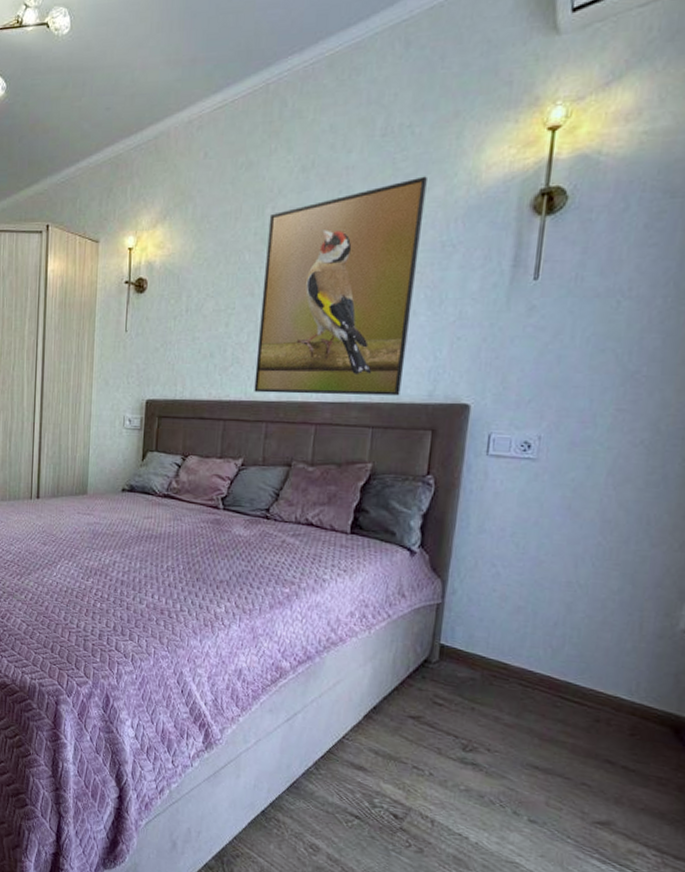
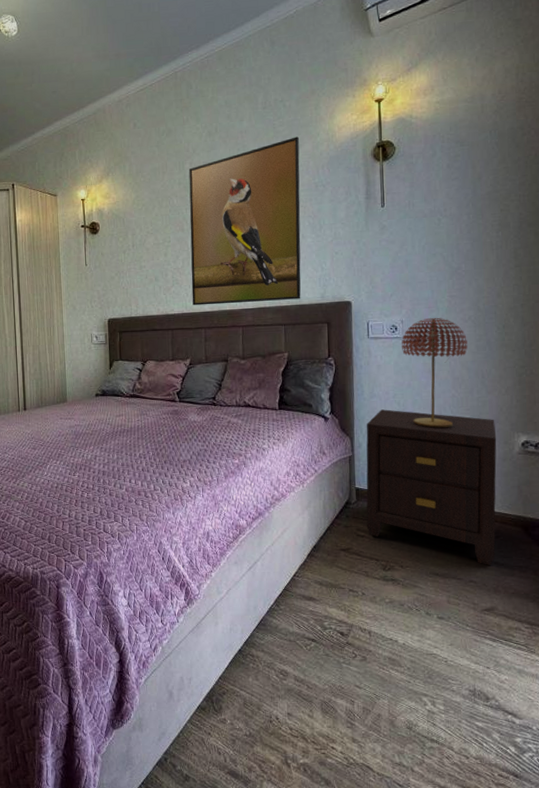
nightstand: none [448,550,656,770] -> present [366,409,497,566]
table lamp: none [533,436,633,585] -> present [402,317,468,428]

